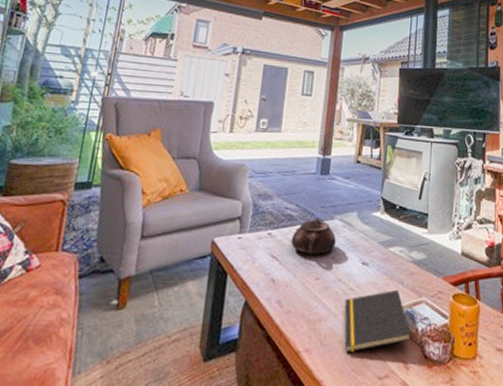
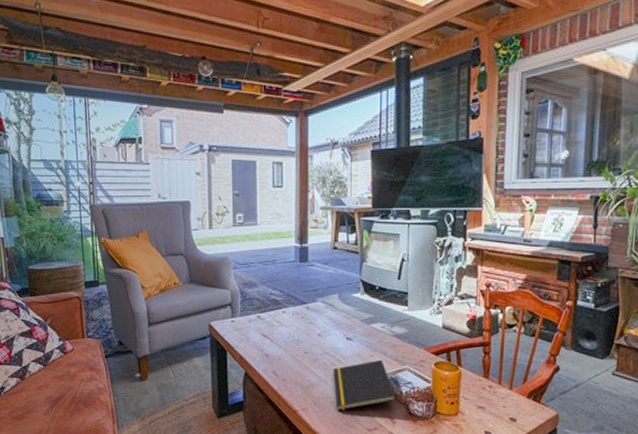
teapot: present [291,218,336,256] -> none [279,301,320,334]

